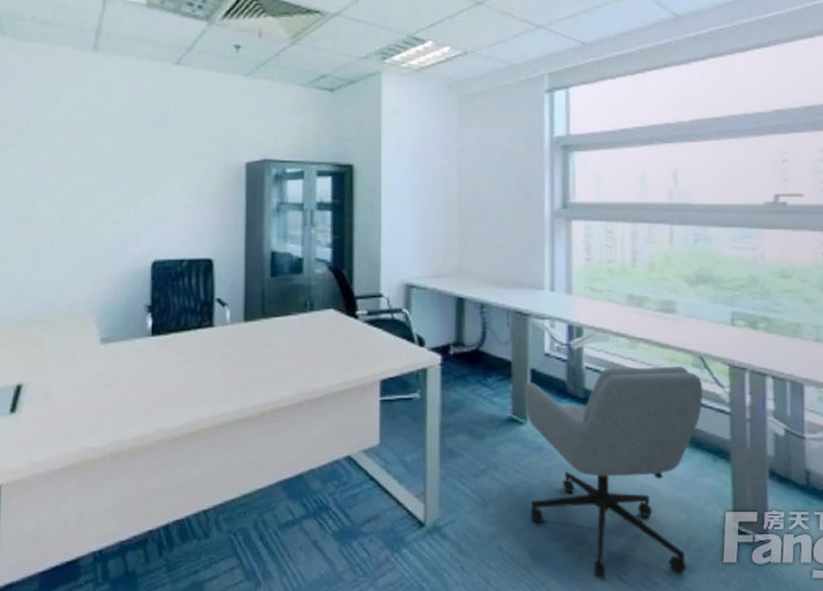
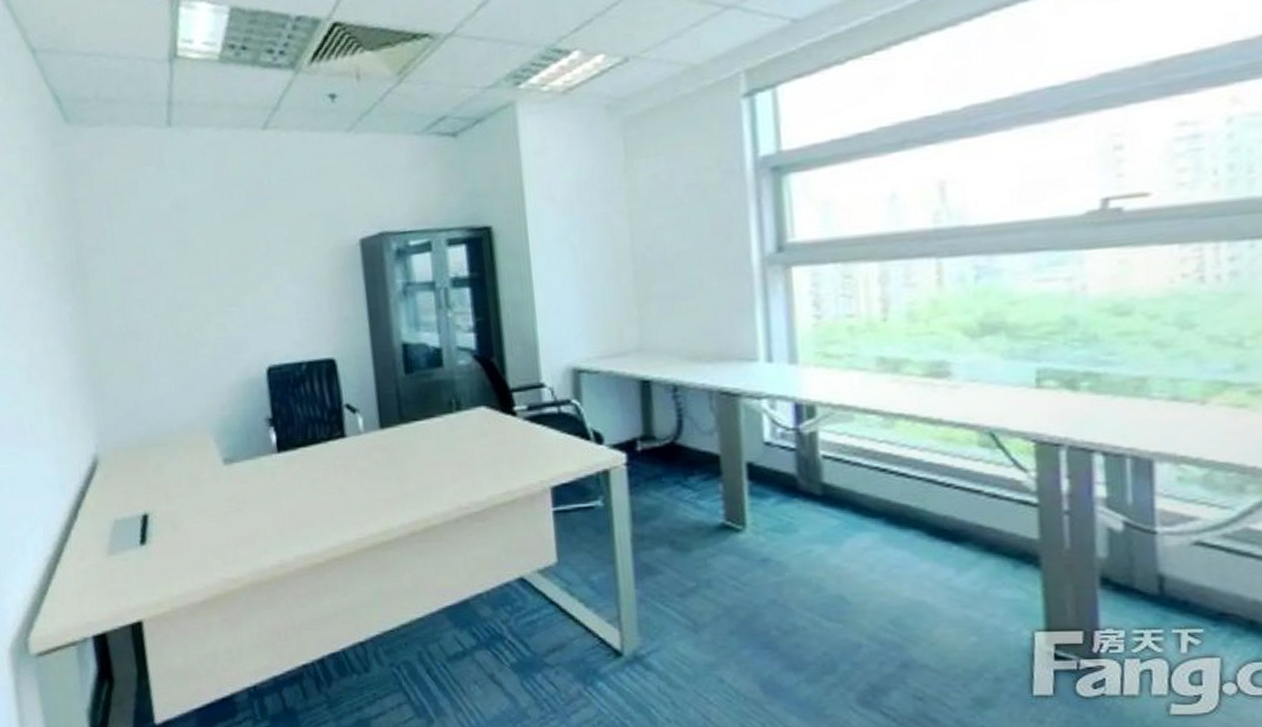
office chair: present [524,366,703,580] -> none [739,447,996,717]

